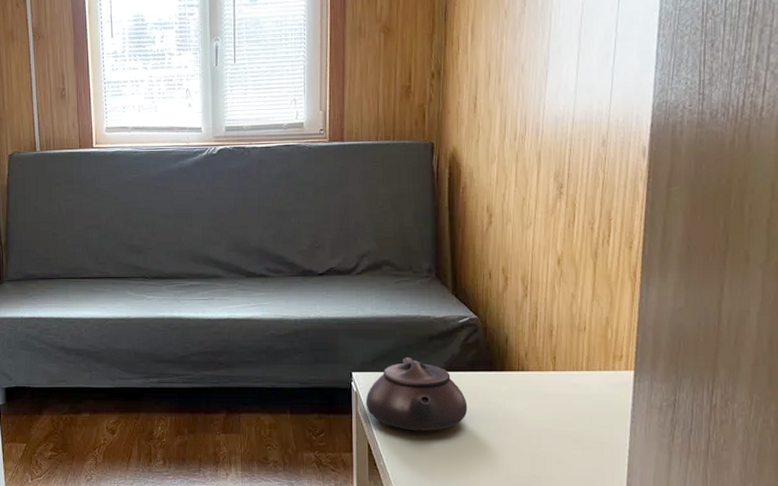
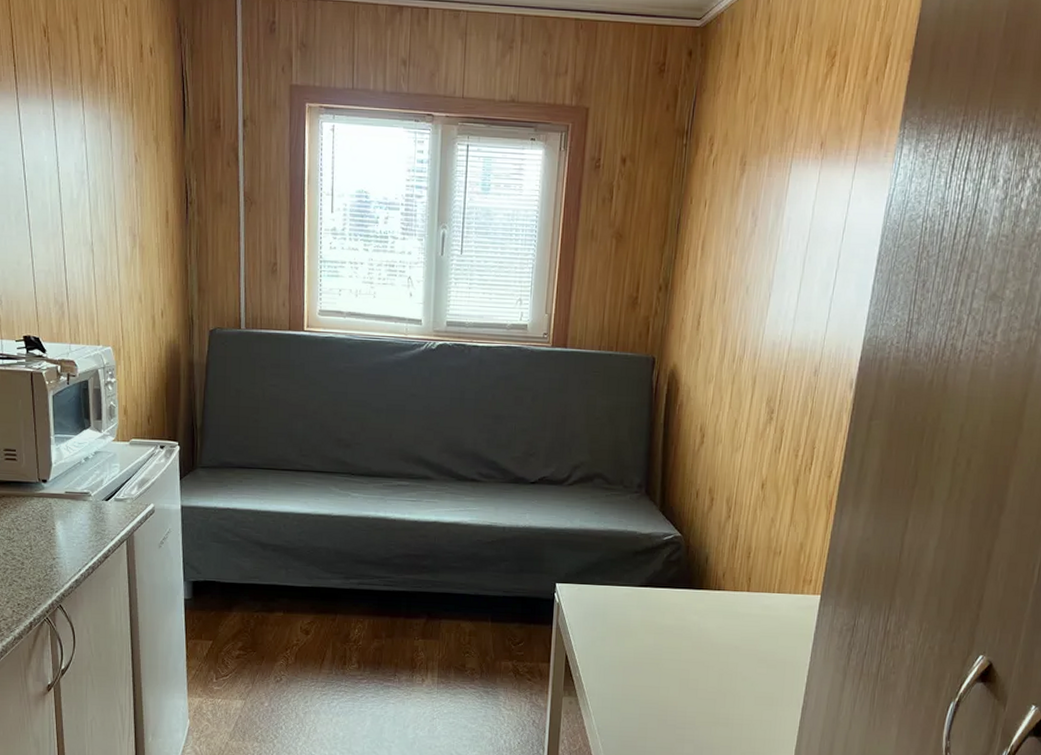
teapot: present [365,357,468,431] -> none [566,570,665,645]

